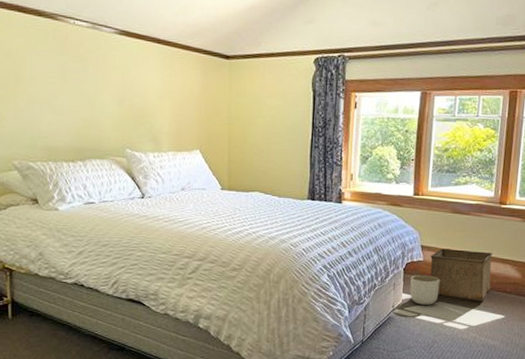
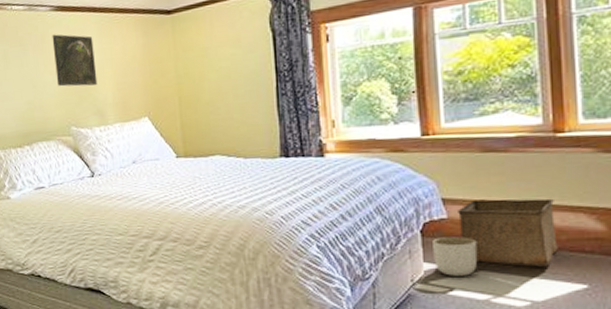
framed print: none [114,57,156,114] -> present [52,34,98,87]

